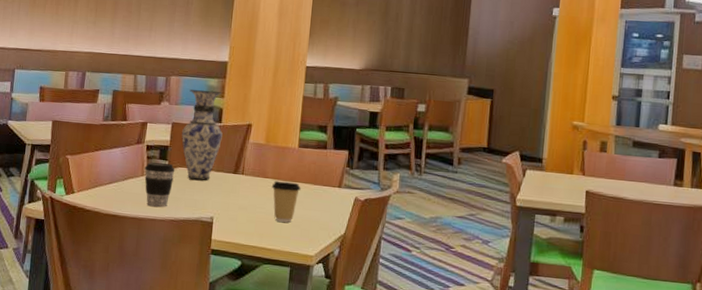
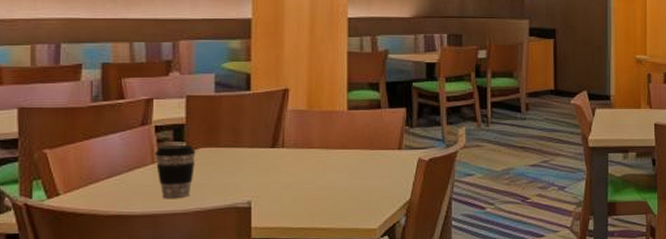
vase: present [181,89,223,181] -> none [199,53,253,160]
coffee cup: present [271,180,301,223] -> none [319,149,355,196]

